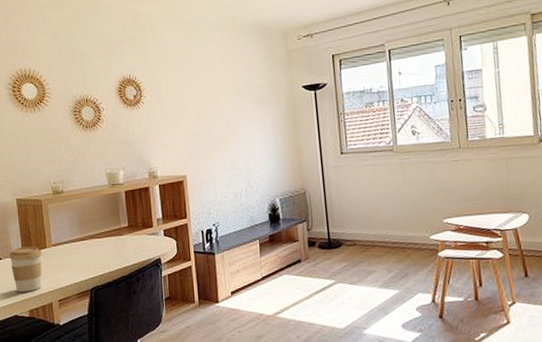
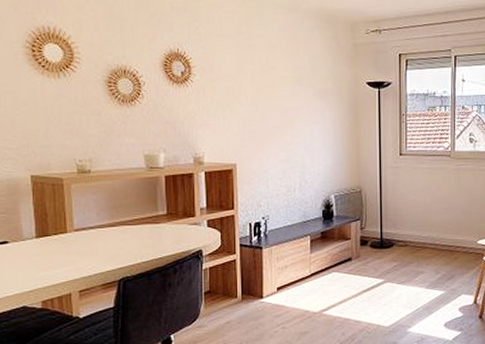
coffee cup: present [9,246,43,293] -> none [18,230,62,281]

